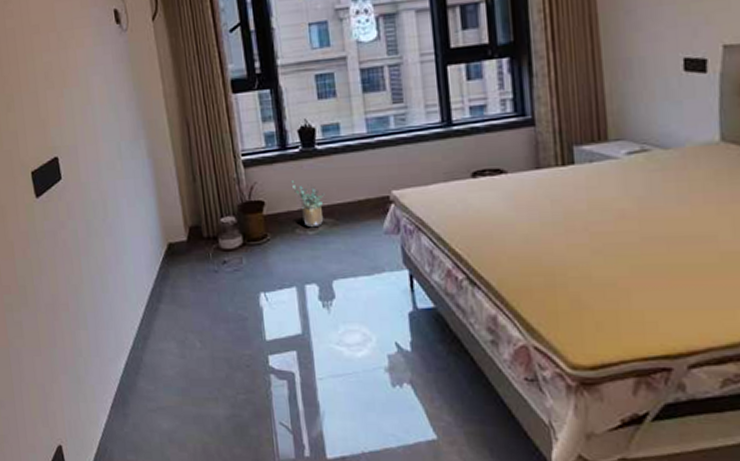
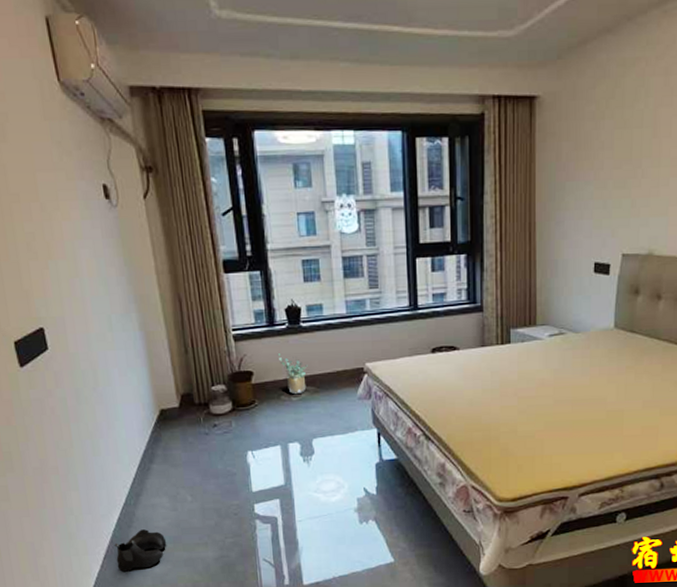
boots: none [122,378,175,425] -> present [114,529,167,572]

